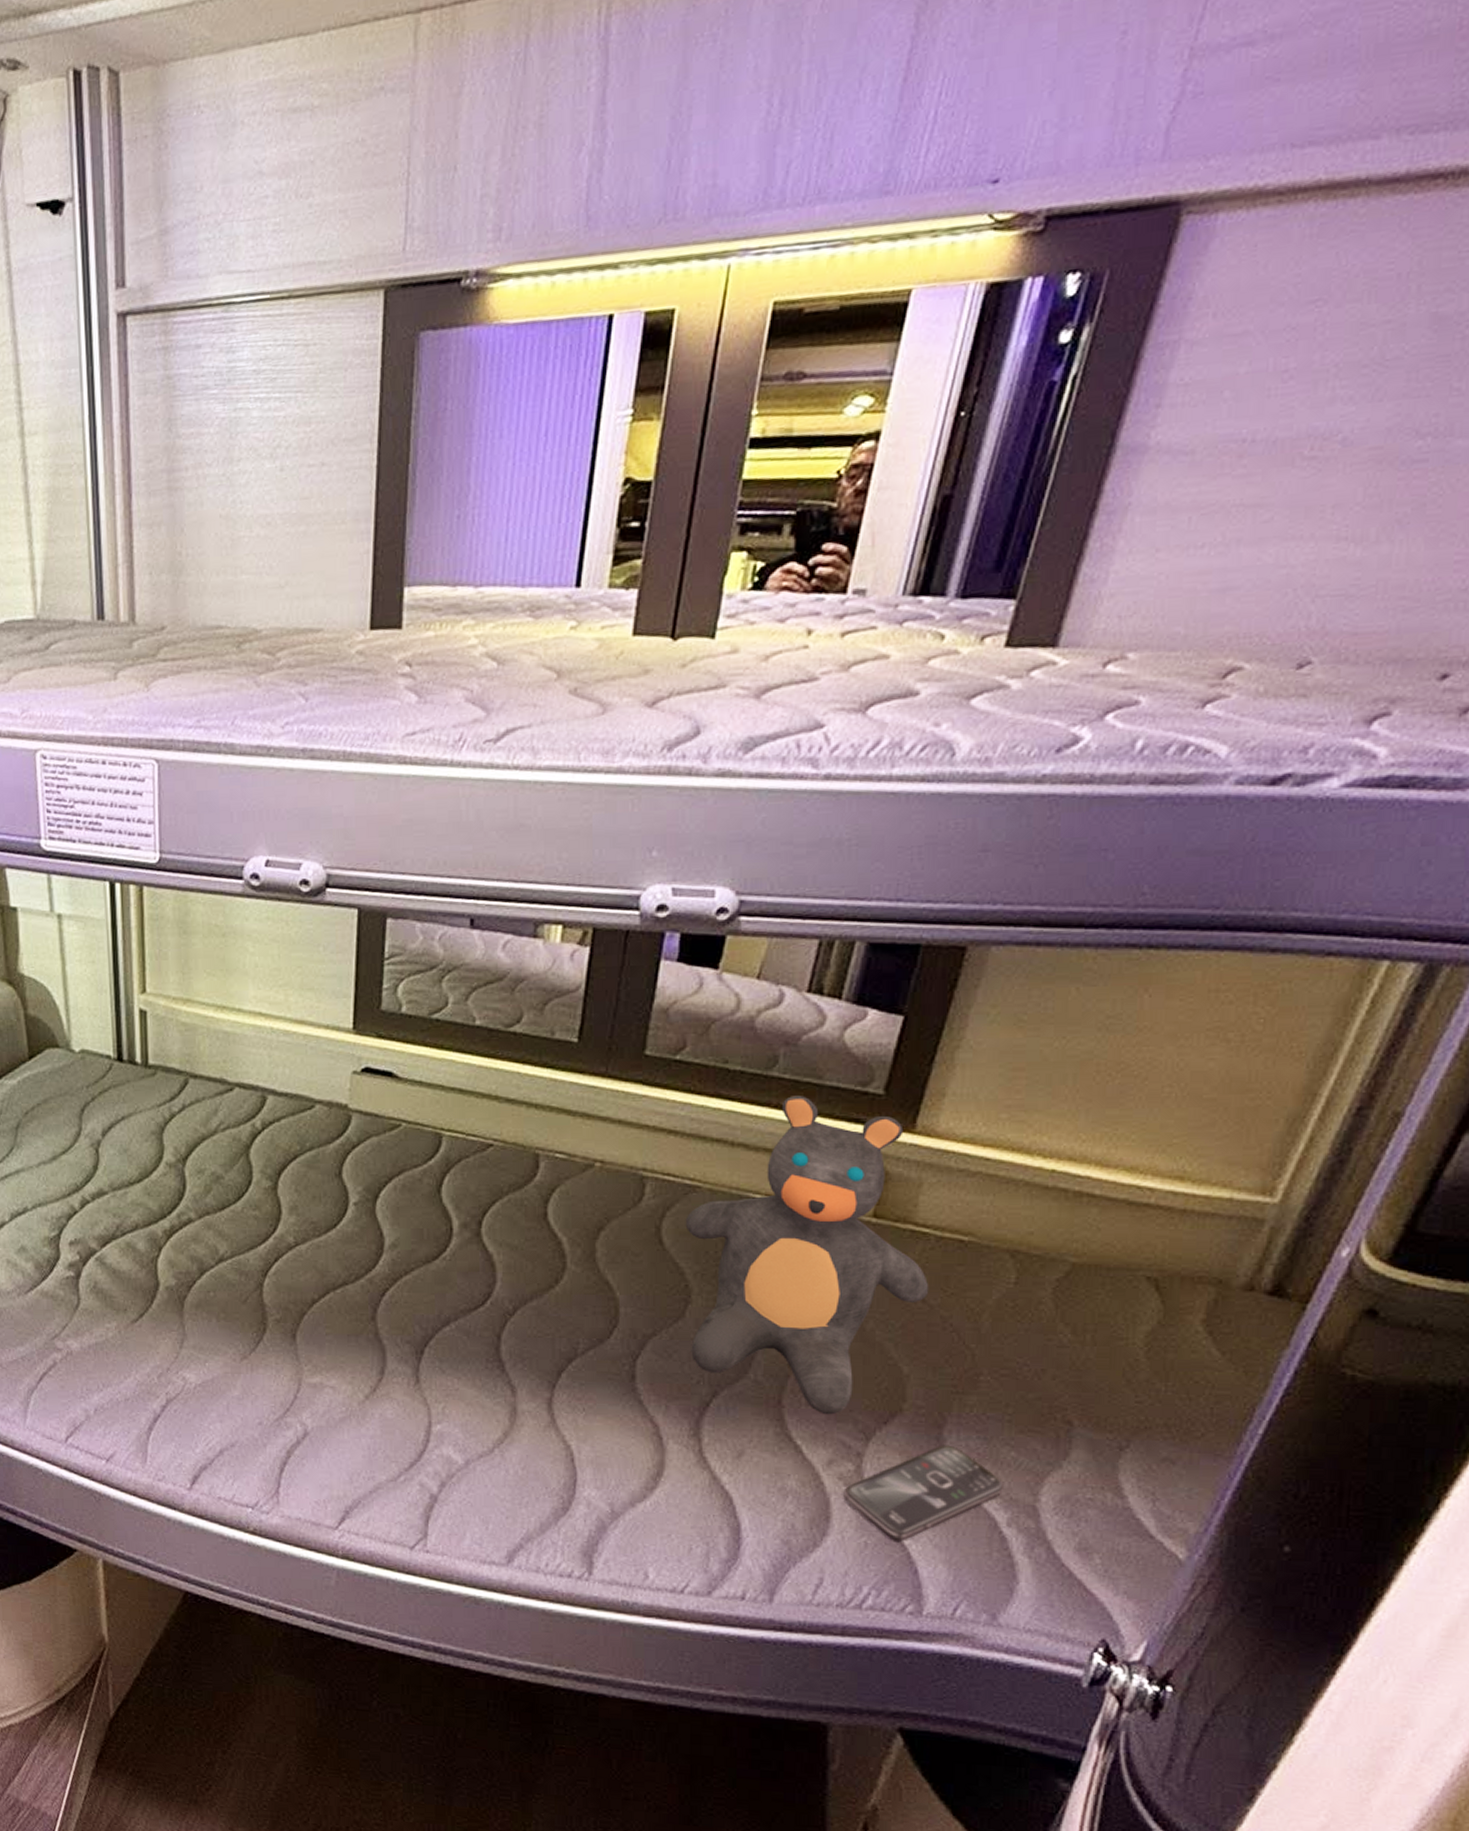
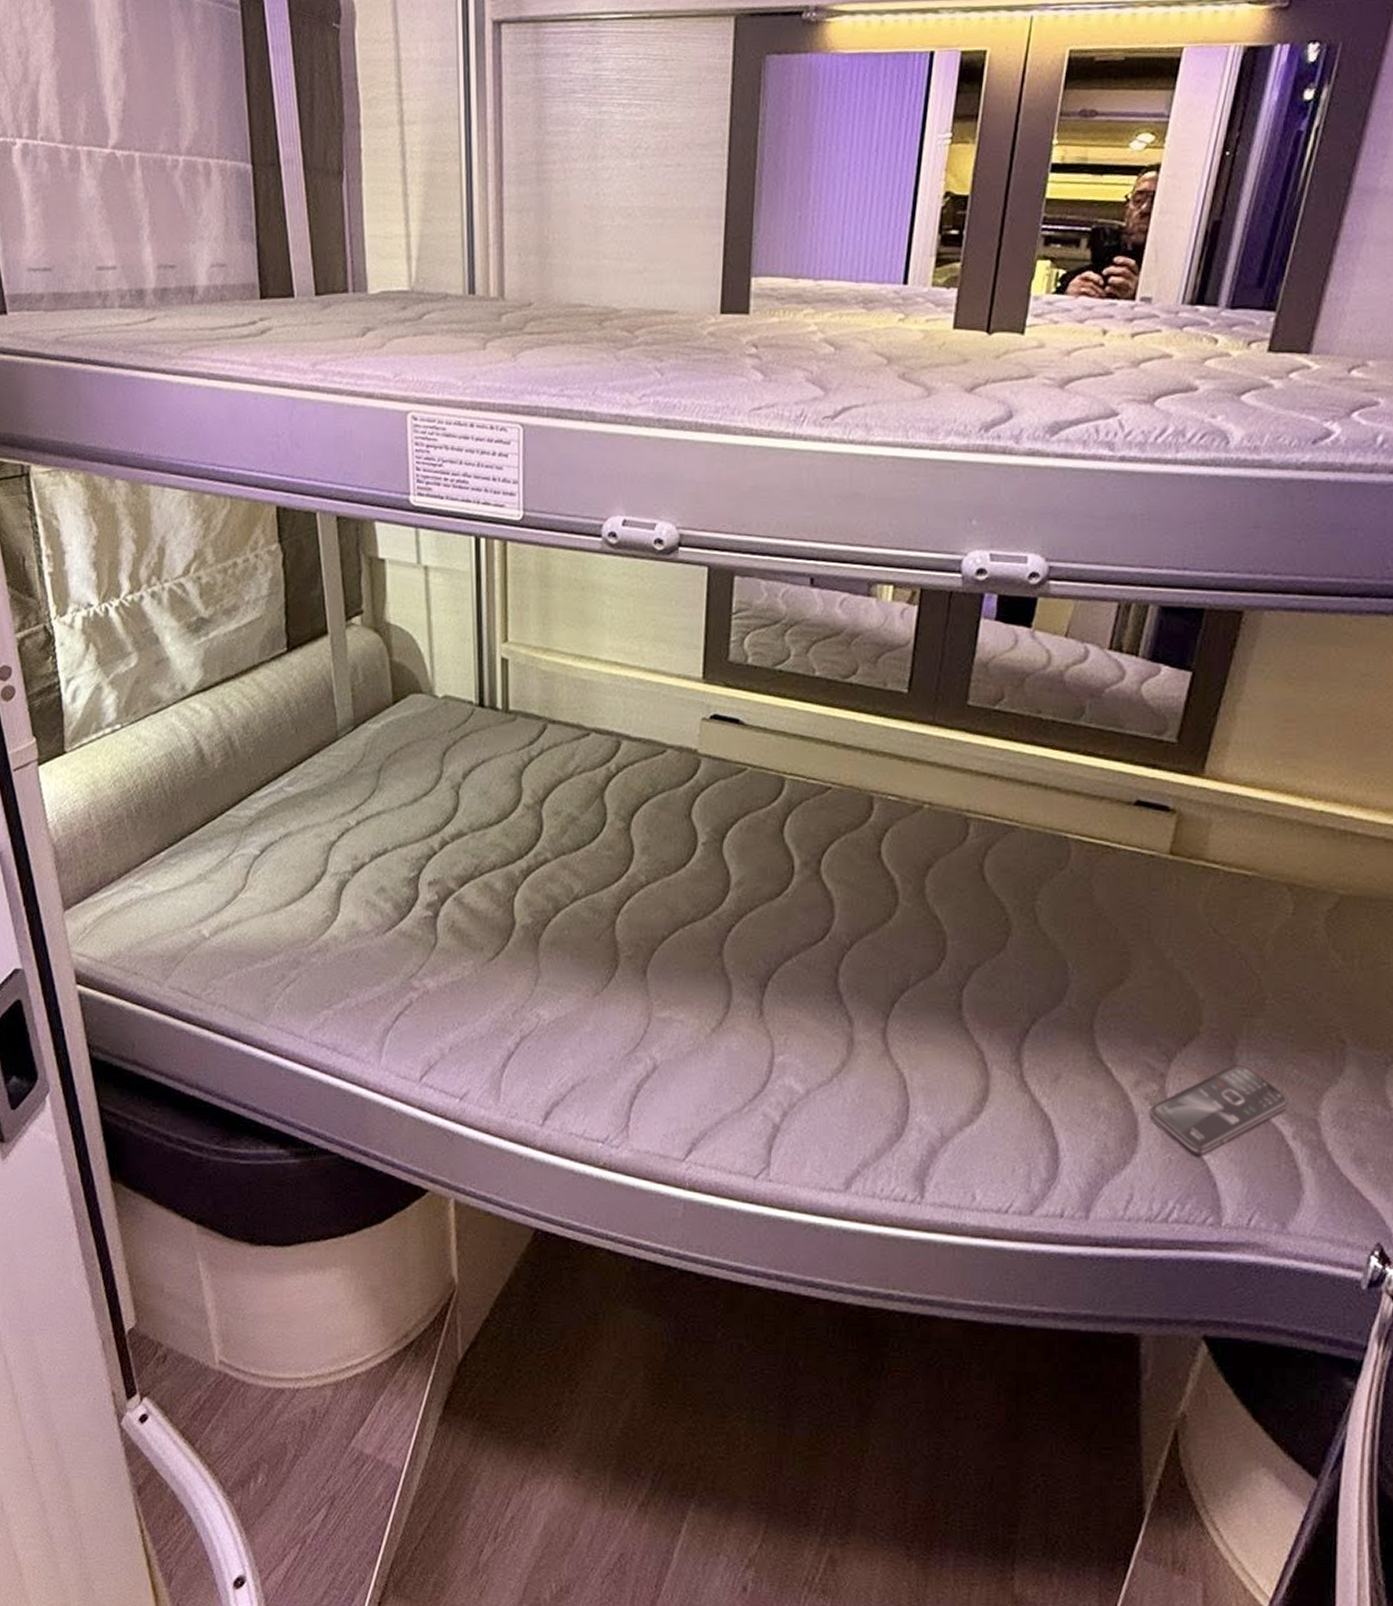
stuffed animal: present [685,1096,929,1415] -> none [1005,743,1220,1039]

